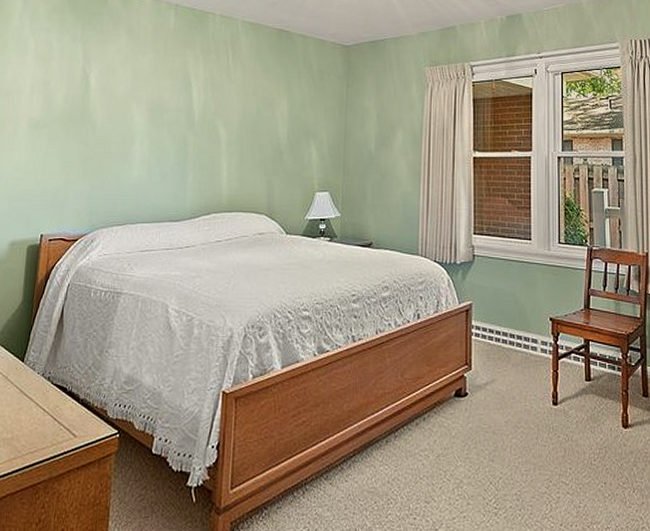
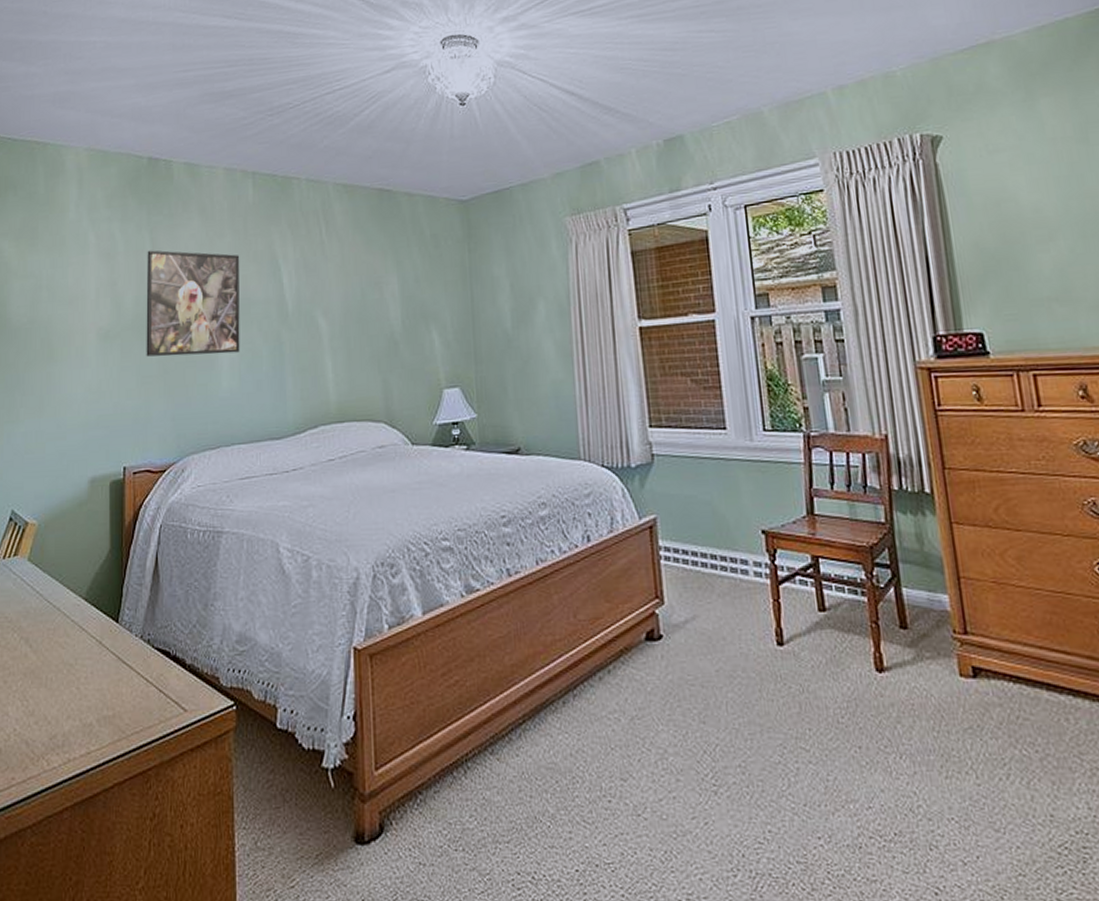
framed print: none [69,59,158,149] -> present [146,250,240,357]

